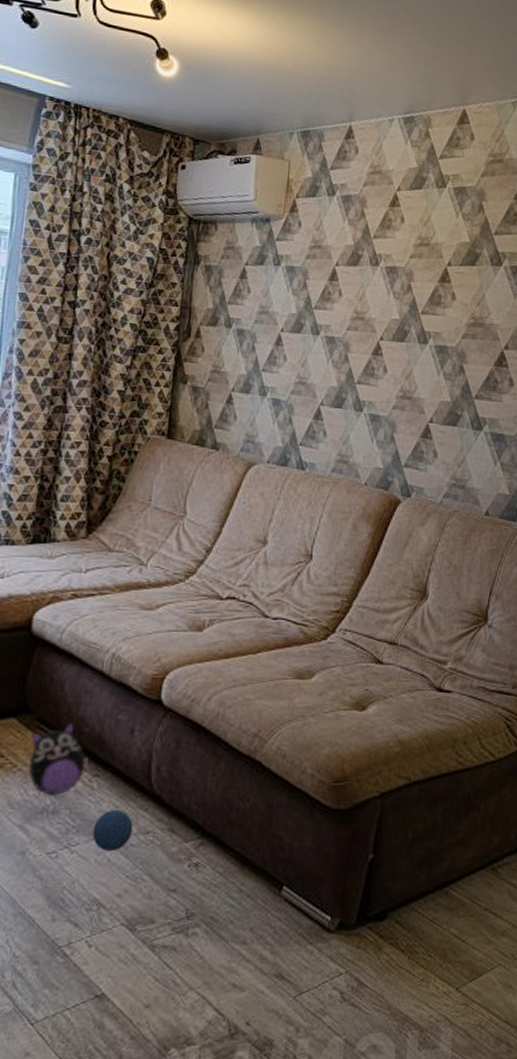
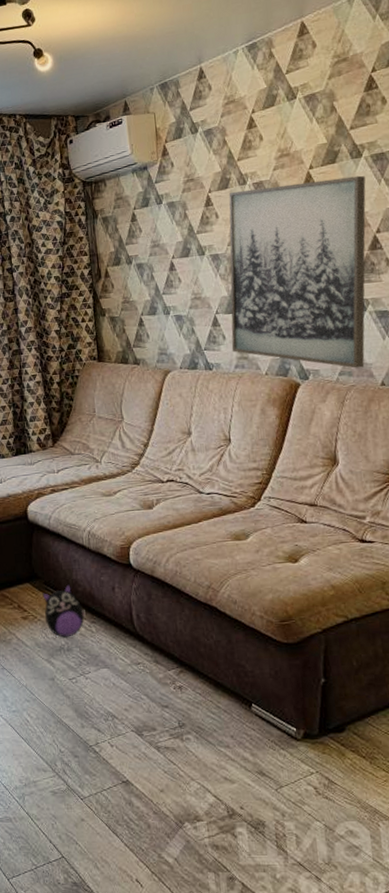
ball: present [92,809,133,852] -> none [98,646,128,678]
wall art: none [331,270,502,493] -> present [229,175,366,369]

